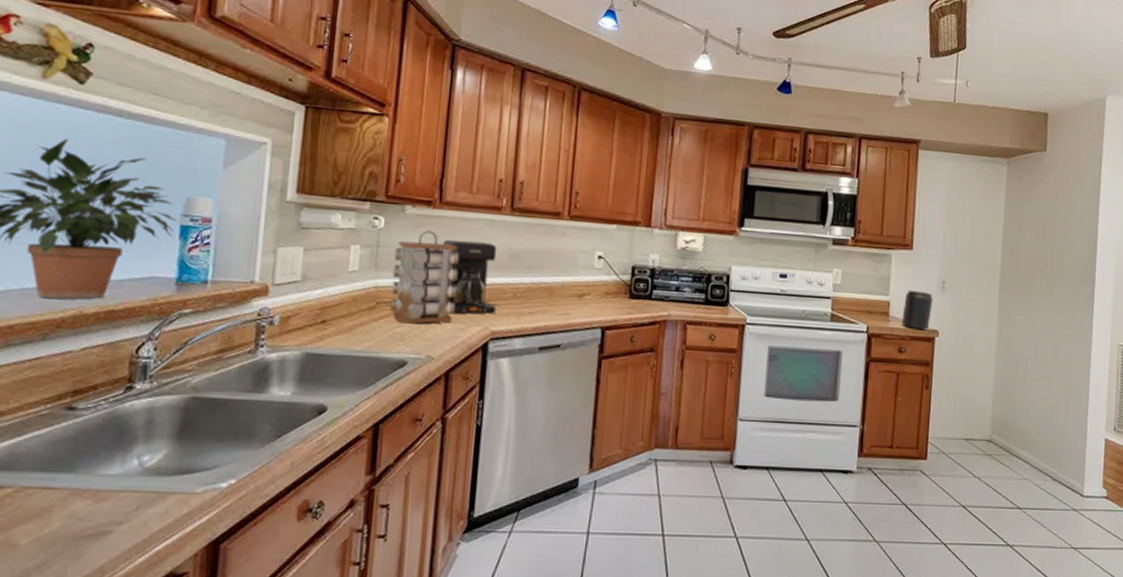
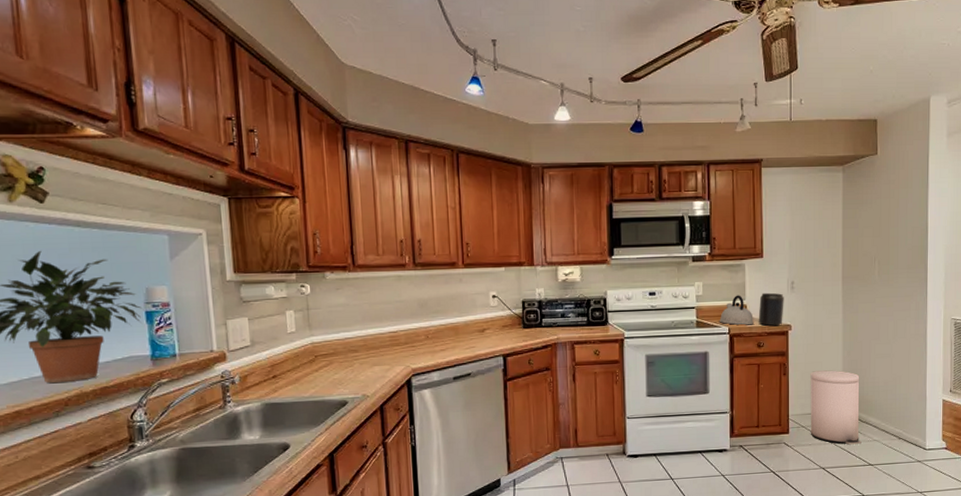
spice rack: present [390,230,460,325] -> none [322,290,380,371]
coffee maker: present [442,239,497,315] -> none [360,295,413,359]
kettle: none [857,289,897,326] -> present [719,295,754,326]
pedal bin: none [951,388,1013,482] -> present [810,370,861,445]

